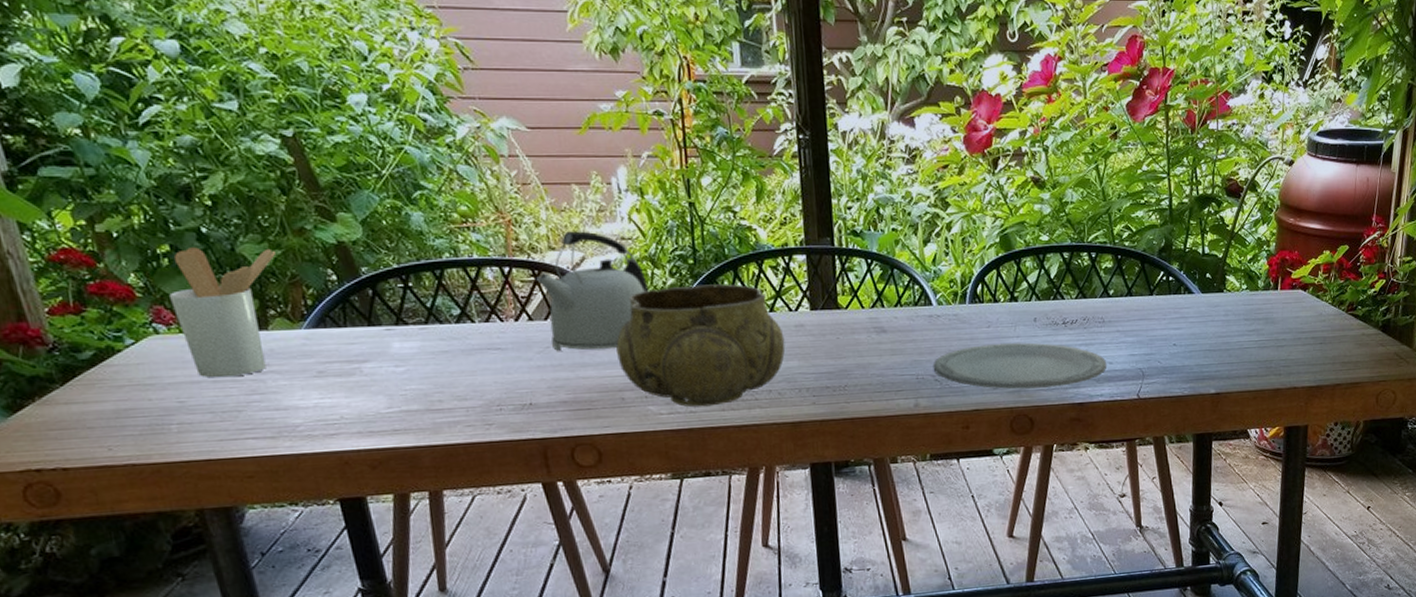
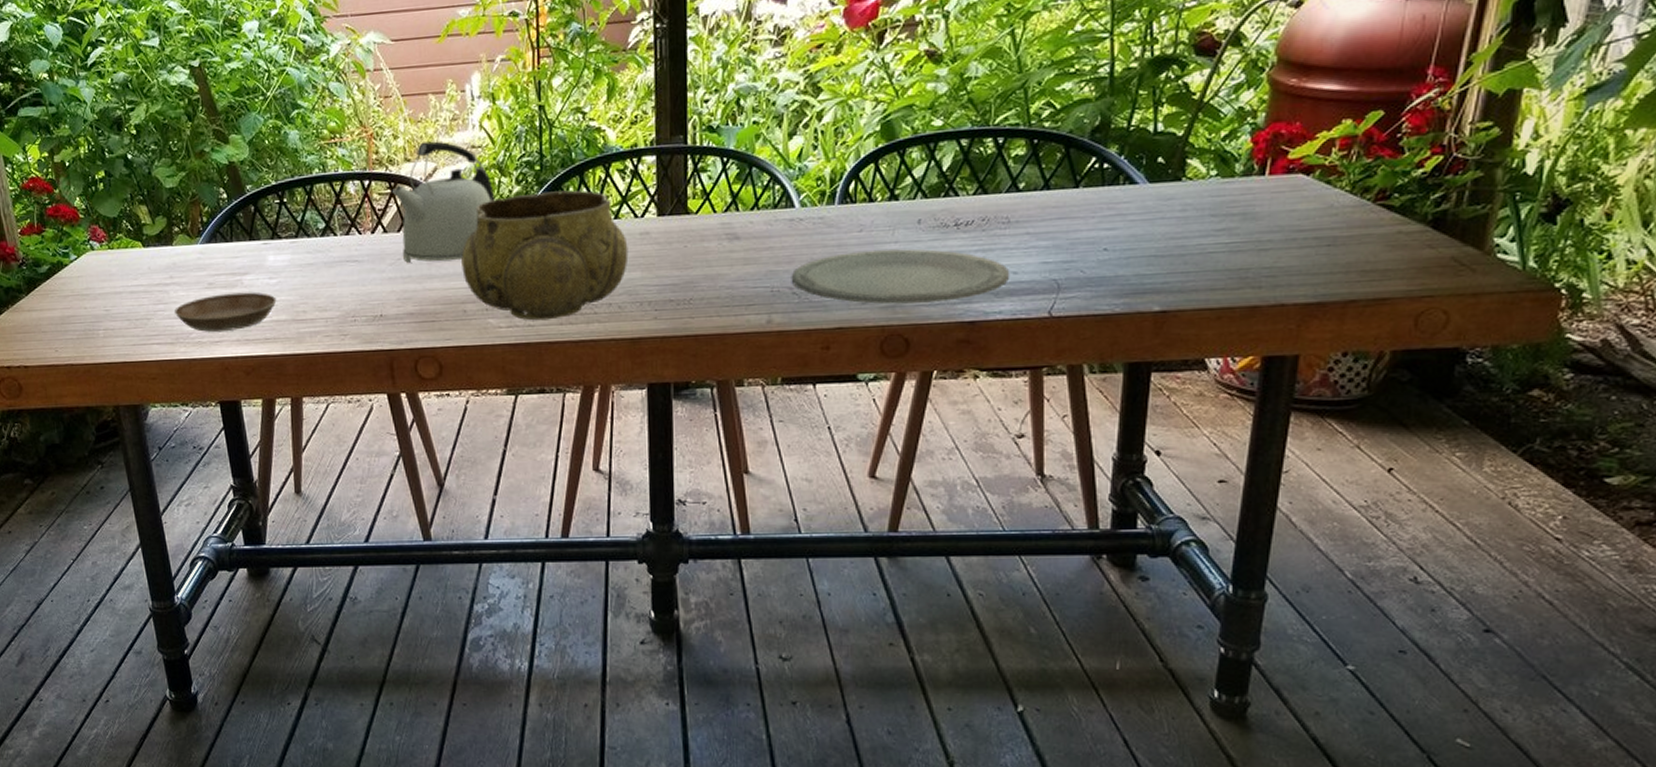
utensil holder: present [169,247,275,378] -> none [103,171,181,290]
saucer: none [275,381,406,424] -> present [175,292,277,332]

